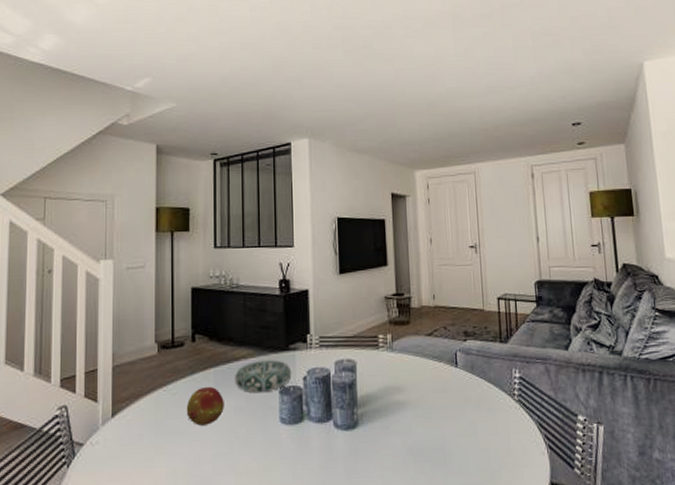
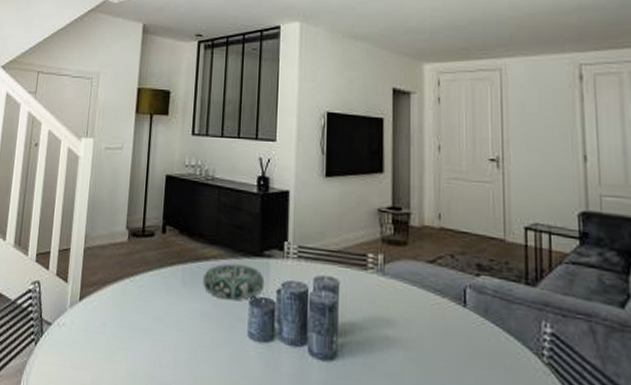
fruit: present [186,386,224,426] -> none [150,283,190,326]

